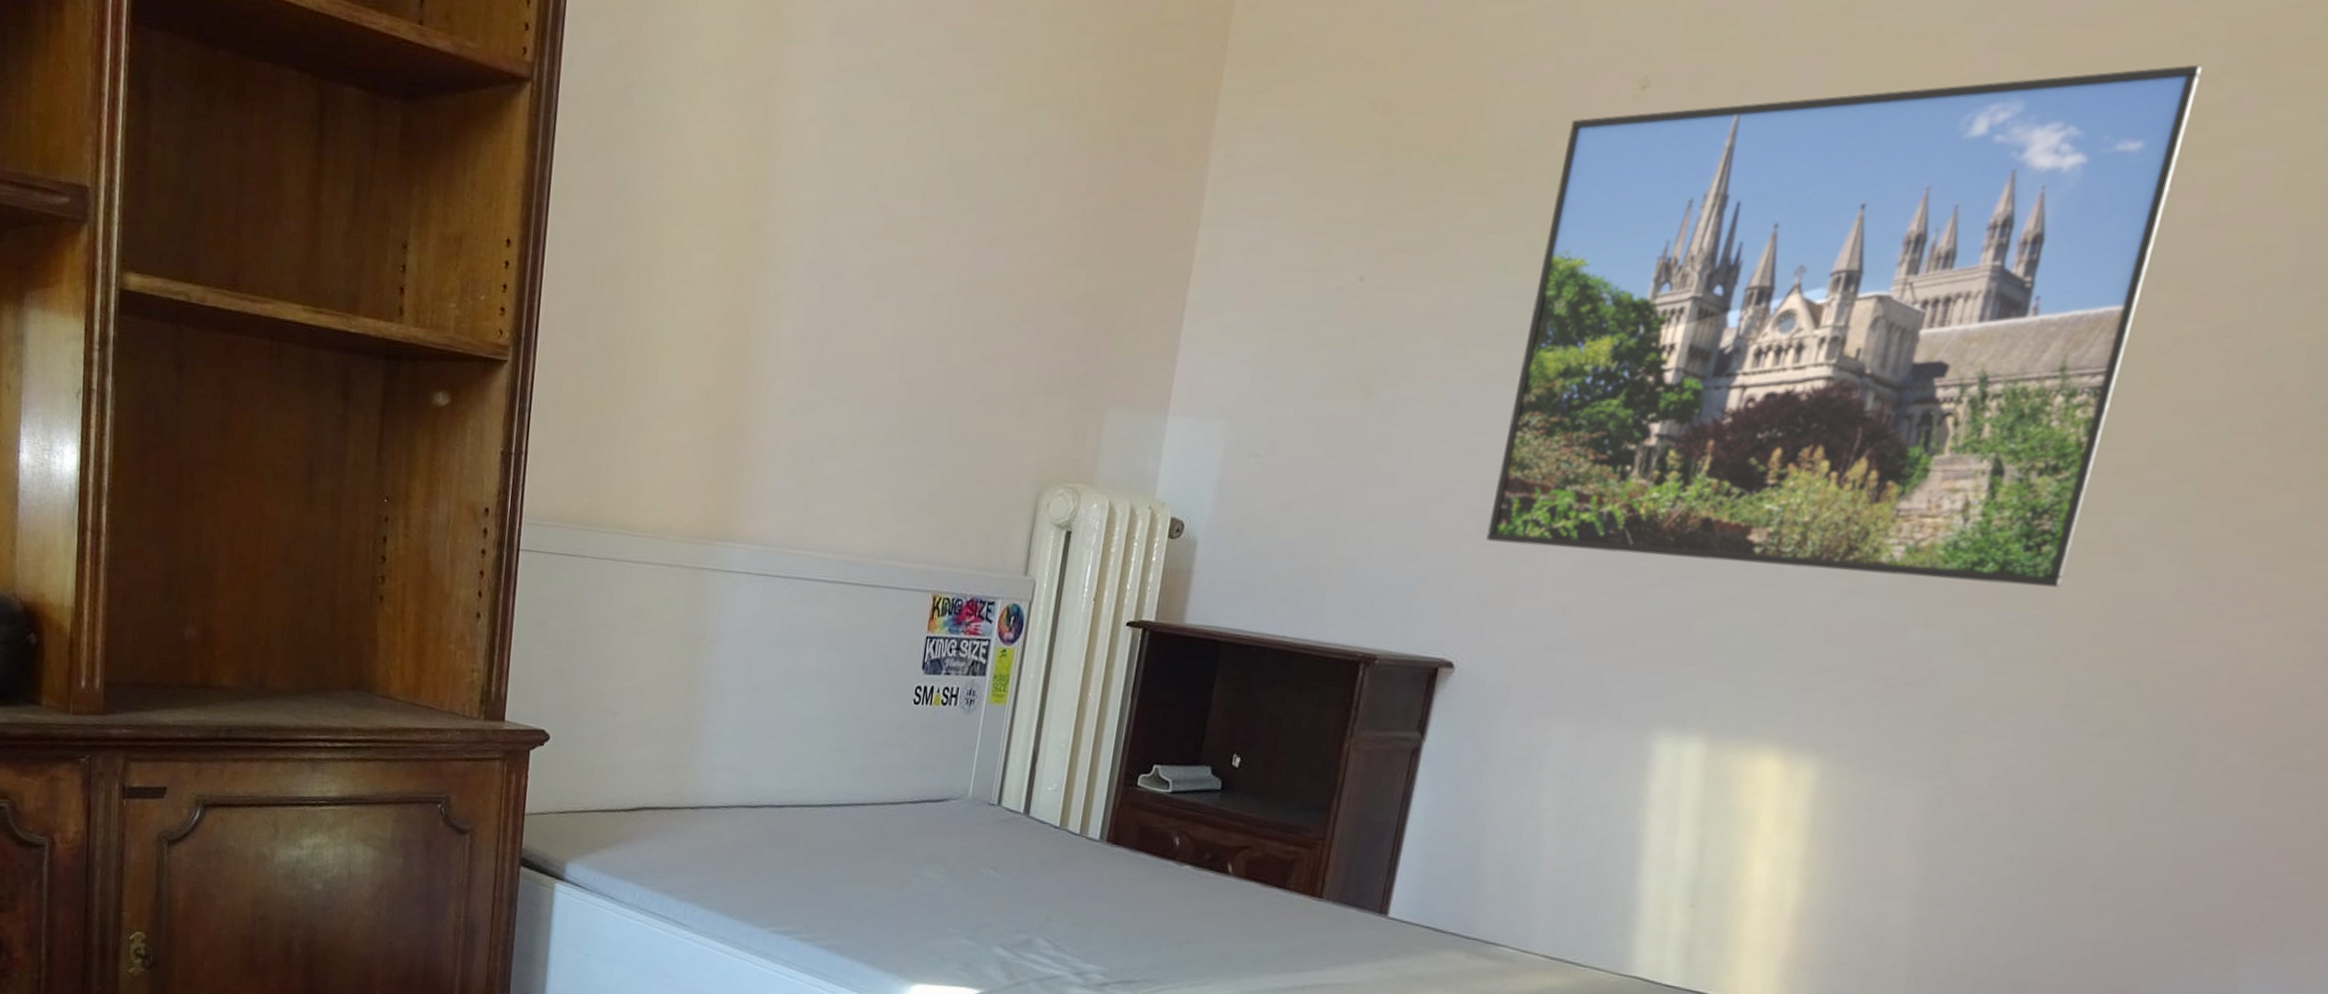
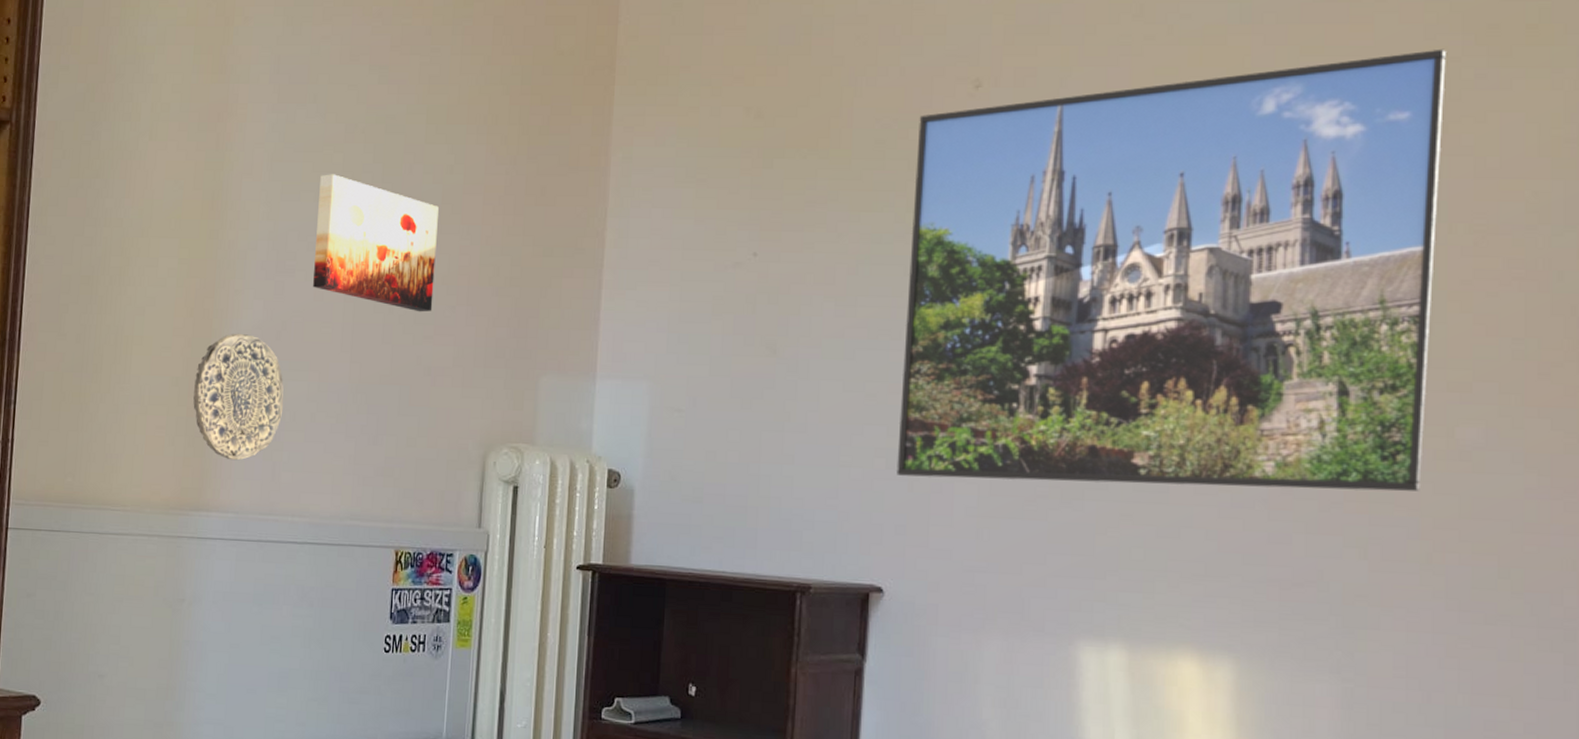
decorative plate: none [723,342,824,488] -> present [193,333,284,461]
wall art: none [863,159,1010,329] -> present [313,174,439,312]

